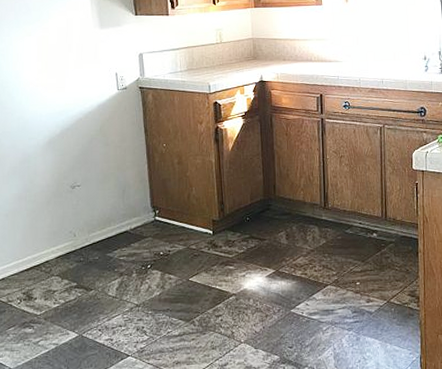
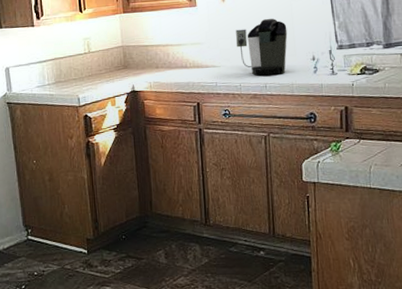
coffee maker: none [357,20,403,72] -> present [236,19,288,76]

